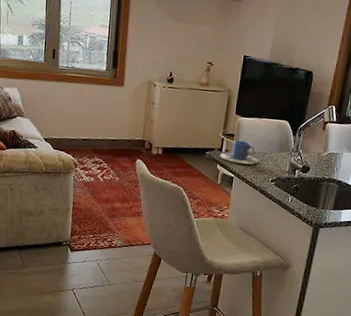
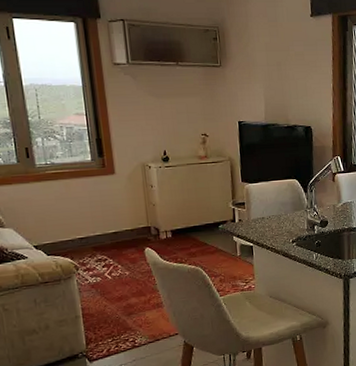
cup: present [219,140,259,165] -> none [234,207,276,231]

